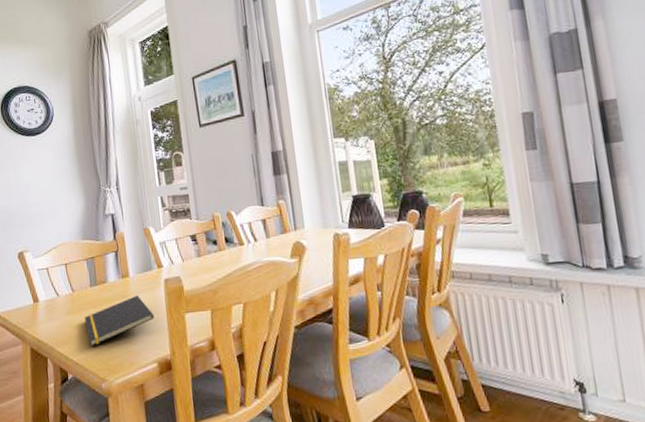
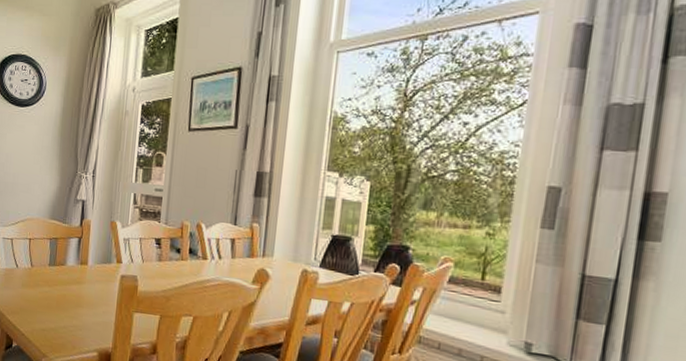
notepad: present [84,295,155,346] -> none [37,284,104,322]

